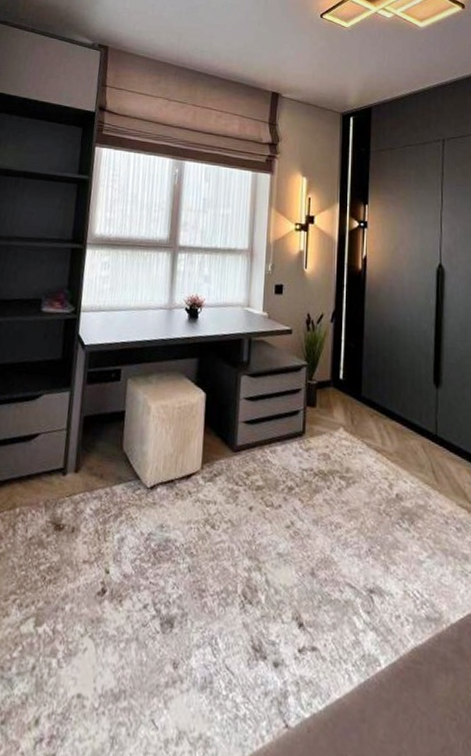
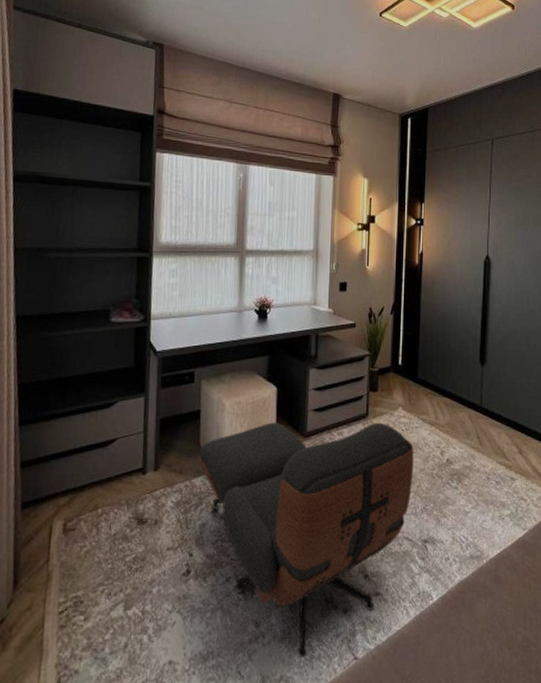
lounge chair: none [118,431,357,716] -> present [197,422,414,658]

